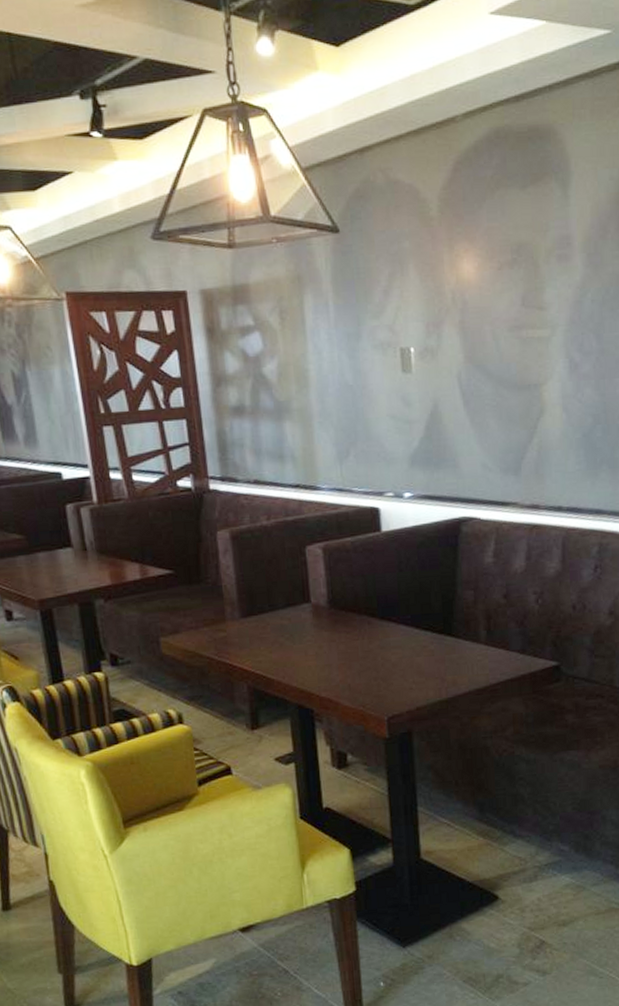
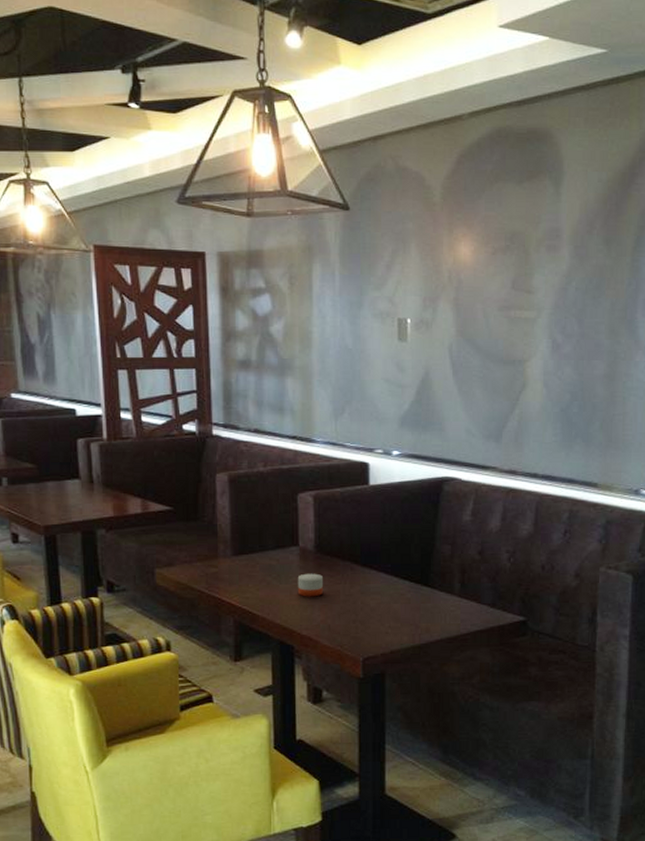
candle: none [311,630,341,657] -> present [297,573,324,597]

